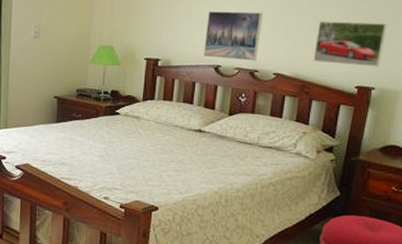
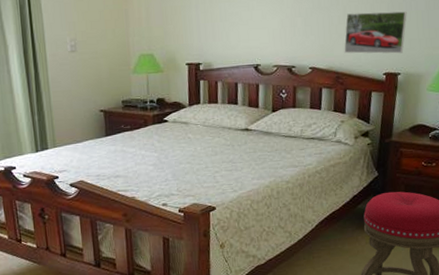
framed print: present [204,11,262,61] -> none [242,8,295,58]

